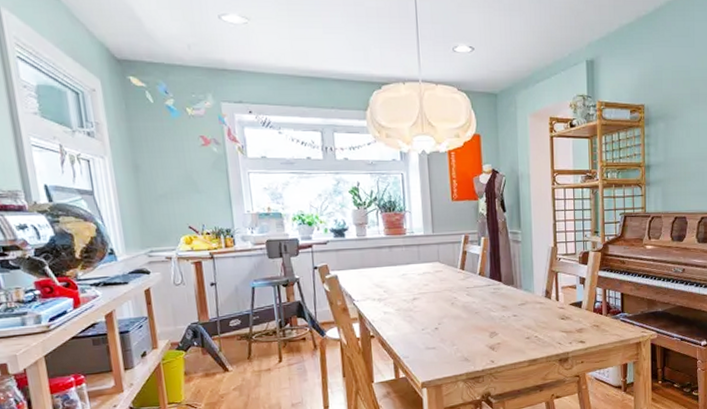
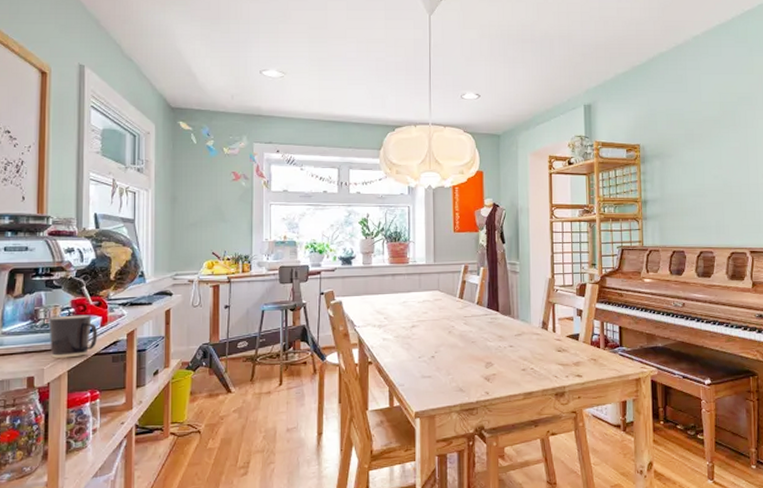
mug: none [12,296,73,344] -> present [49,314,98,358]

